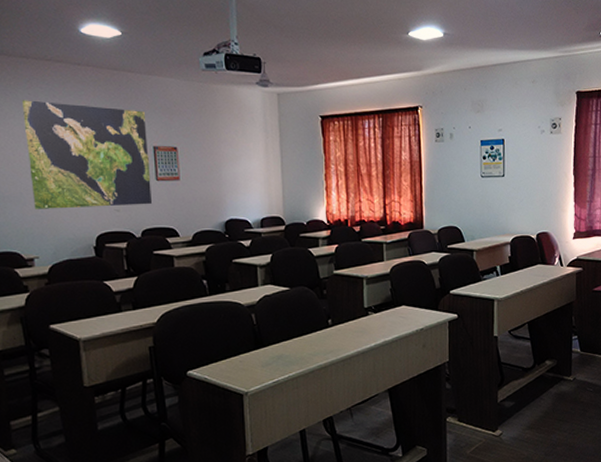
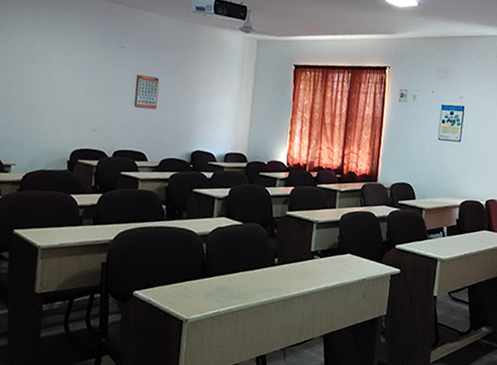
world map: present [21,100,152,209] -> none [20,20,135,128]

